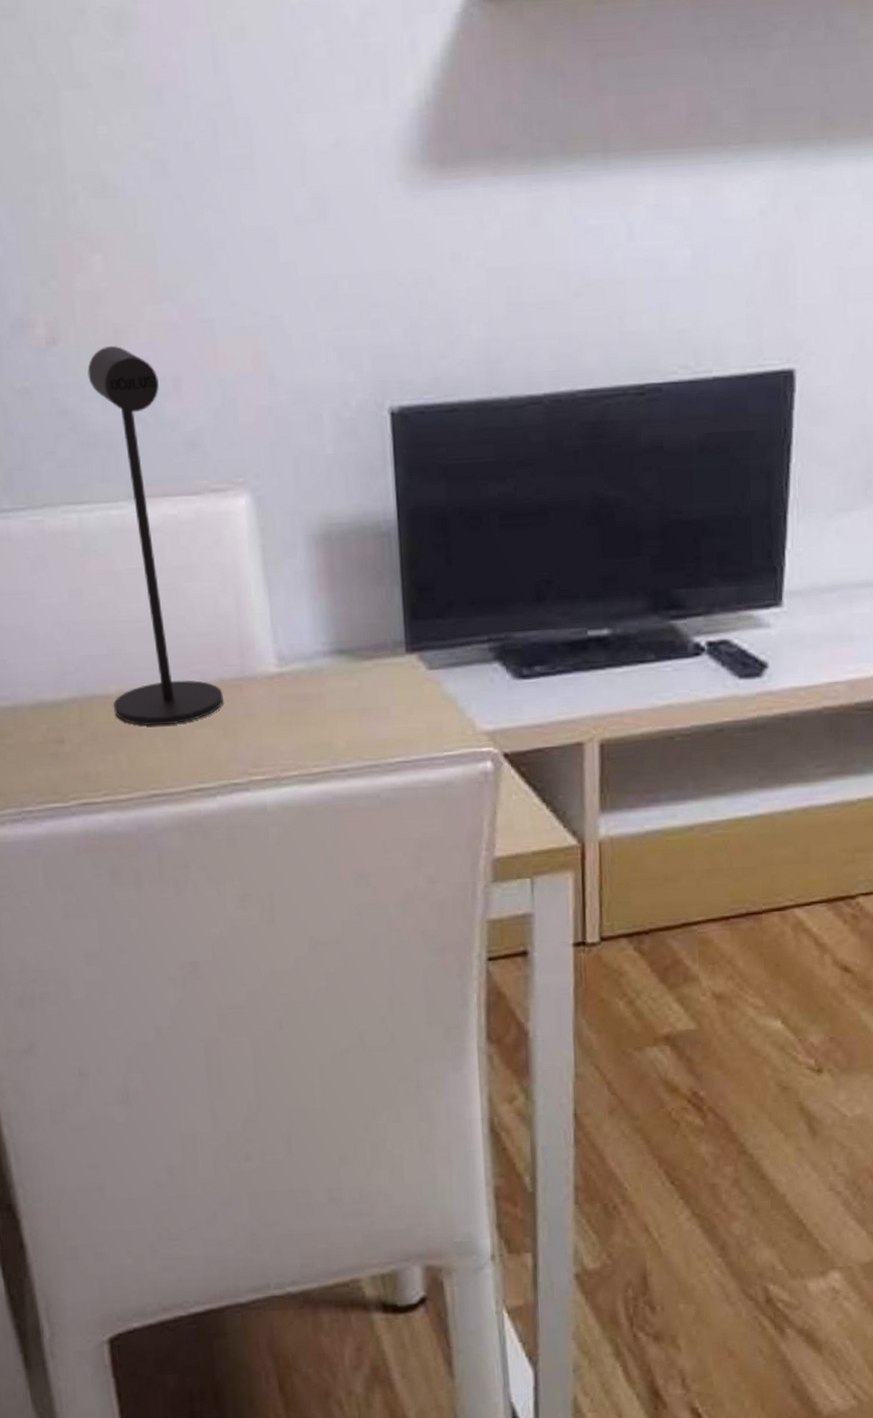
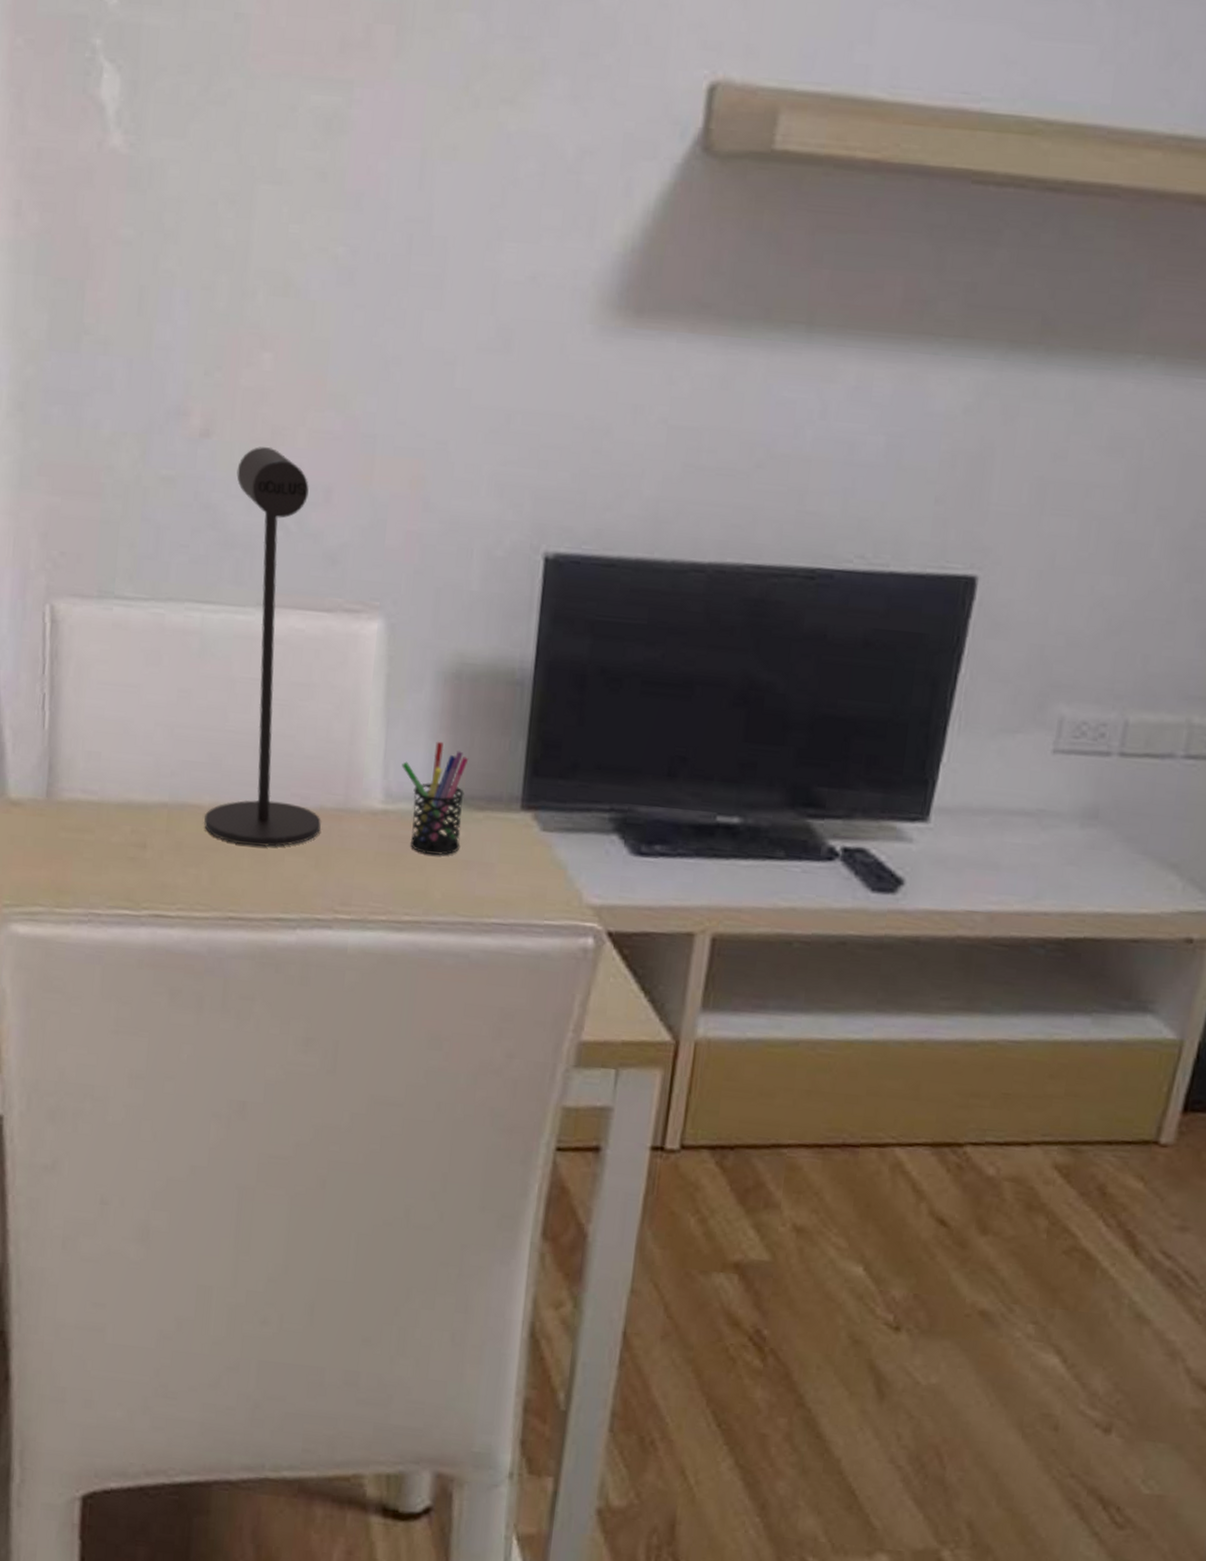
pen holder: none [289,600,356,708] -> present [401,741,469,855]

